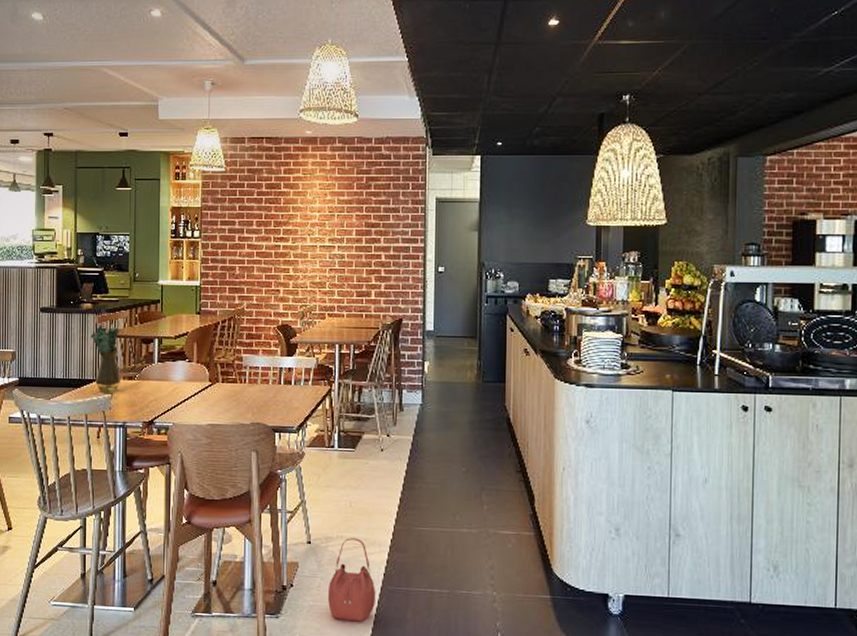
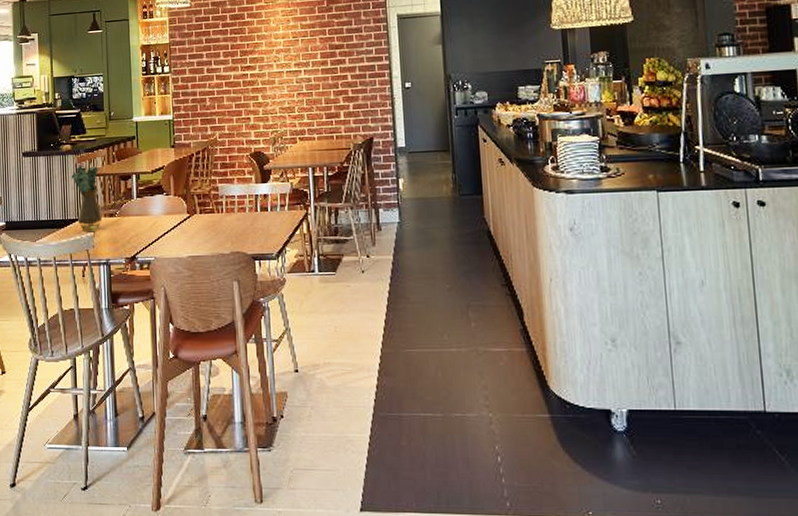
handbag: present [327,538,376,622] -> none [319,364,369,451]

